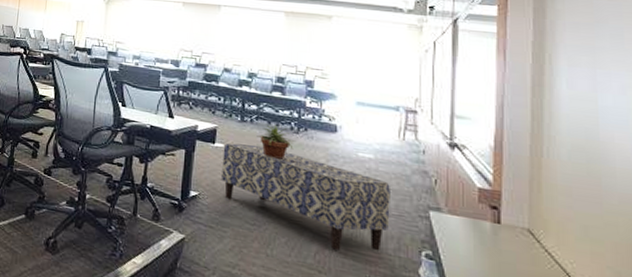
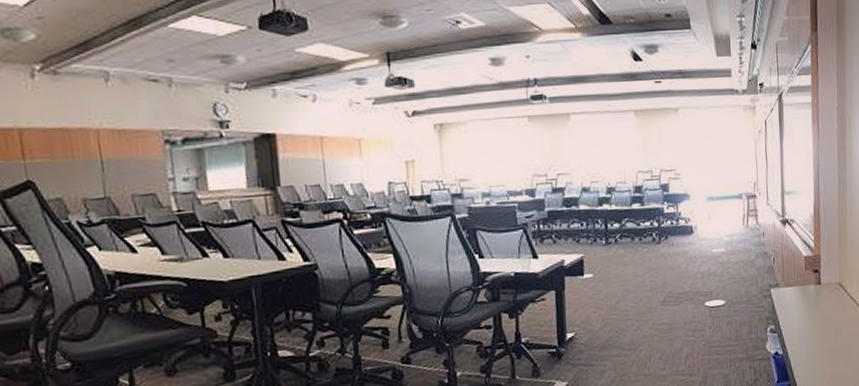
bench: present [222,143,390,251] -> none [592,265,742,350]
potted plant: present [257,125,295,159] -> none [623,240,658,276]

